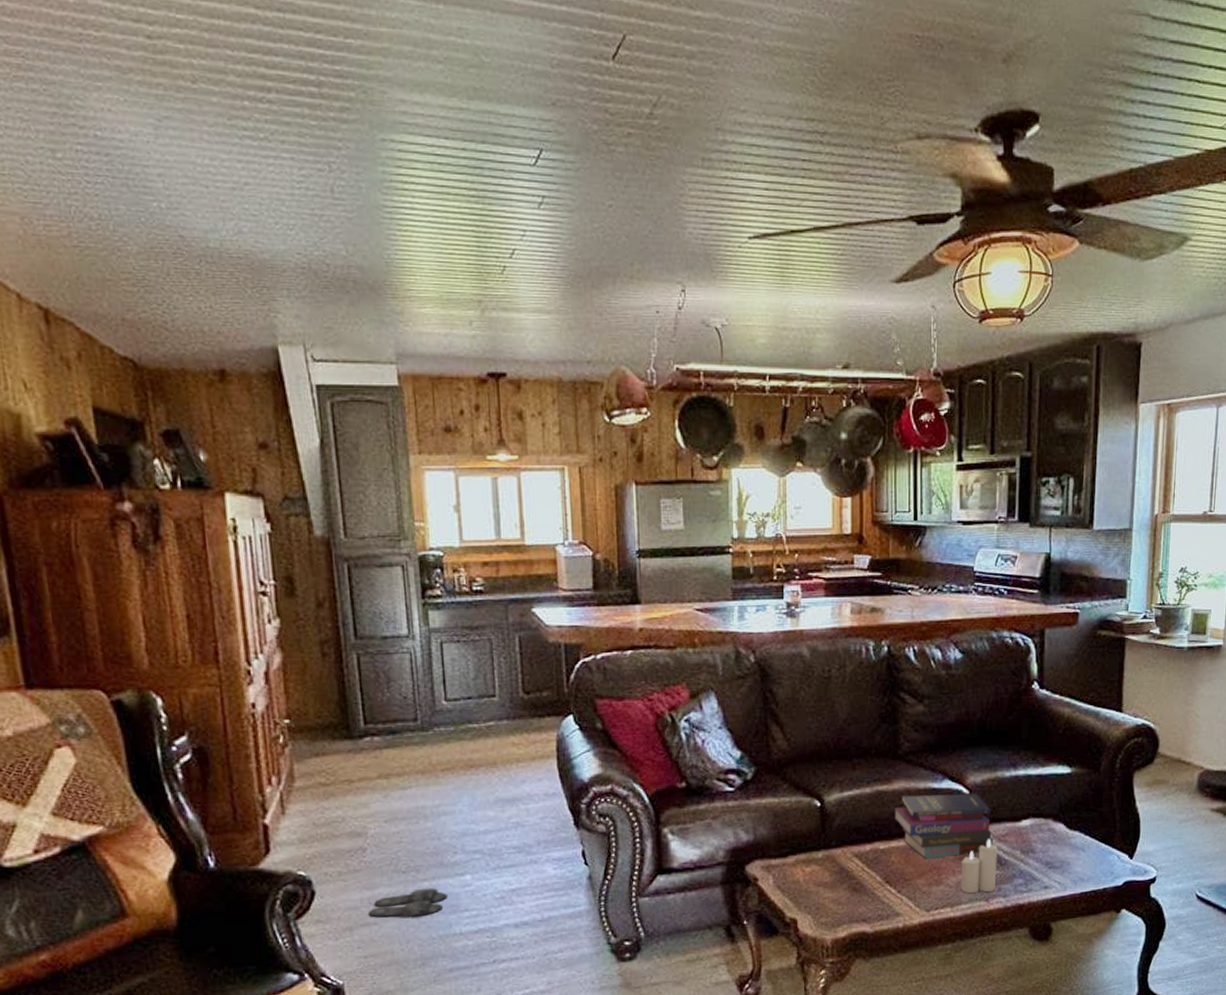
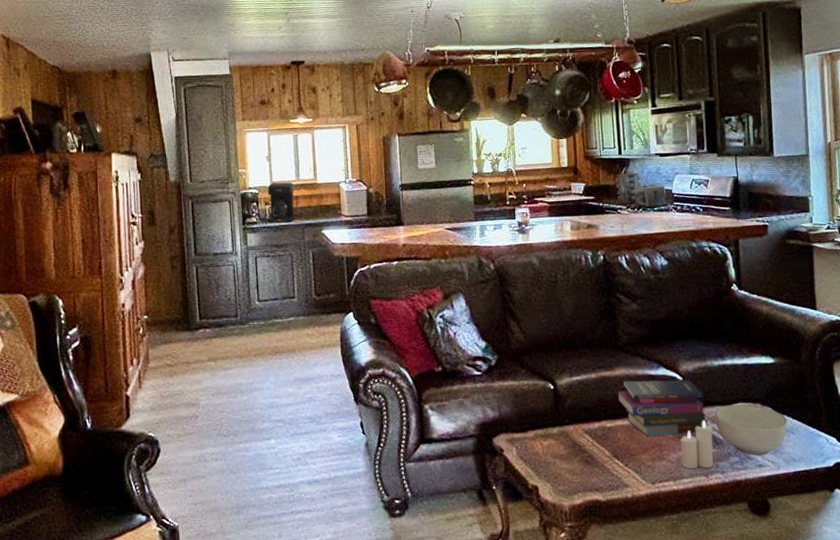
slippers: present [369,887,448,918] -> none [199,449,257,473]
coffee maker: none [456,541,494,597] -> present [267,182,294,223]
spice rack: none [908,540,938,583] -> present [615,169,641,204]
toaster: none [929,558,967,589] -> present [633,183,667,209]
bowl: none [1001,819,1079,877] -> present [715,404,787,456]

